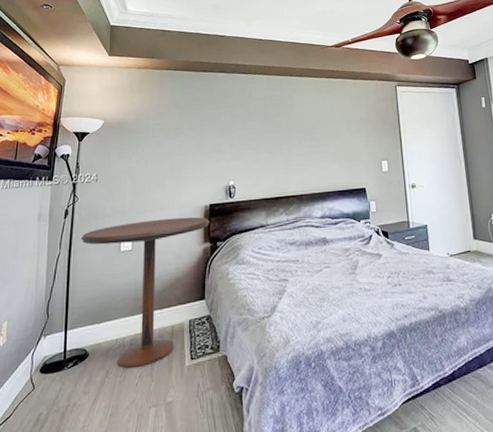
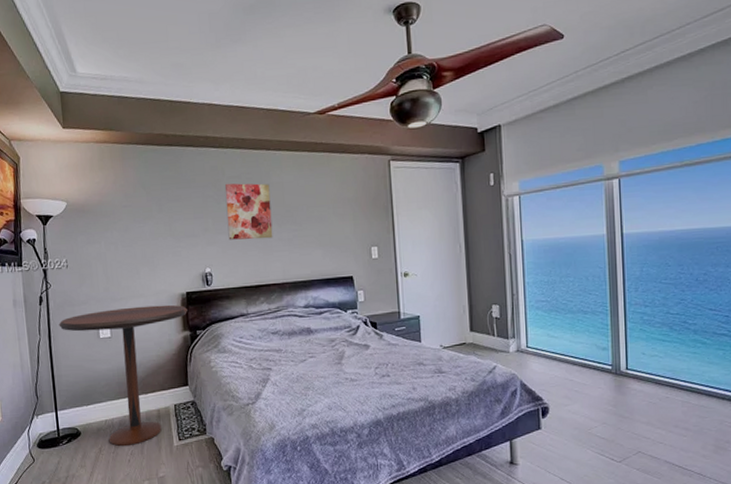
wall art: none [251,104,293,155] -> present [224,183,273,240]

